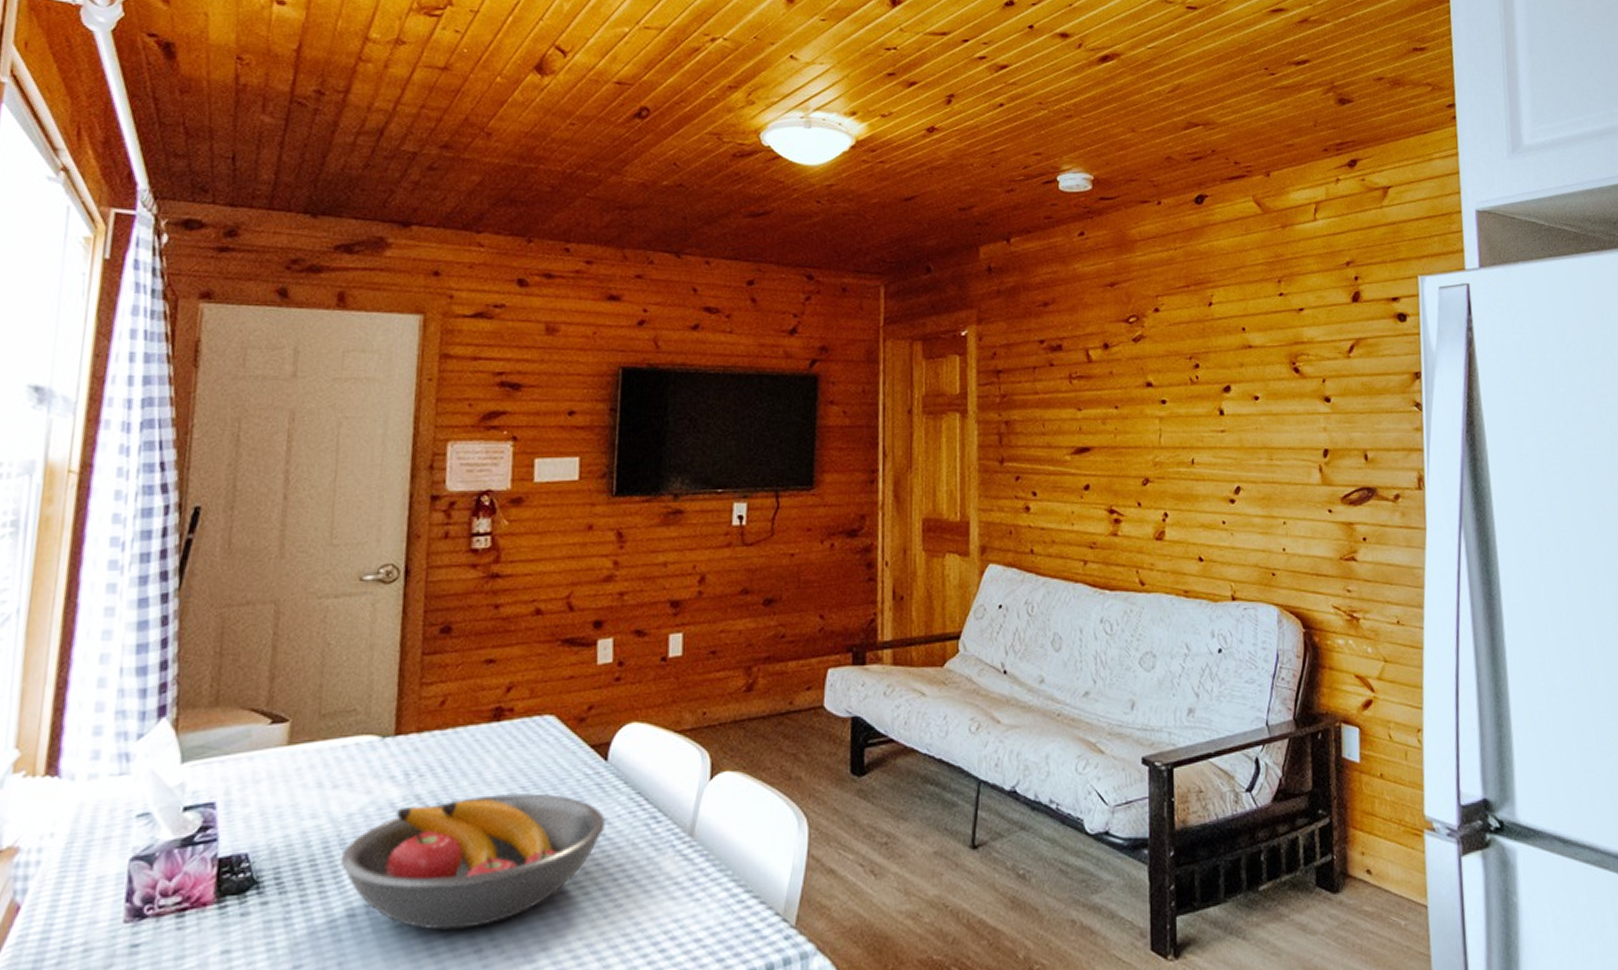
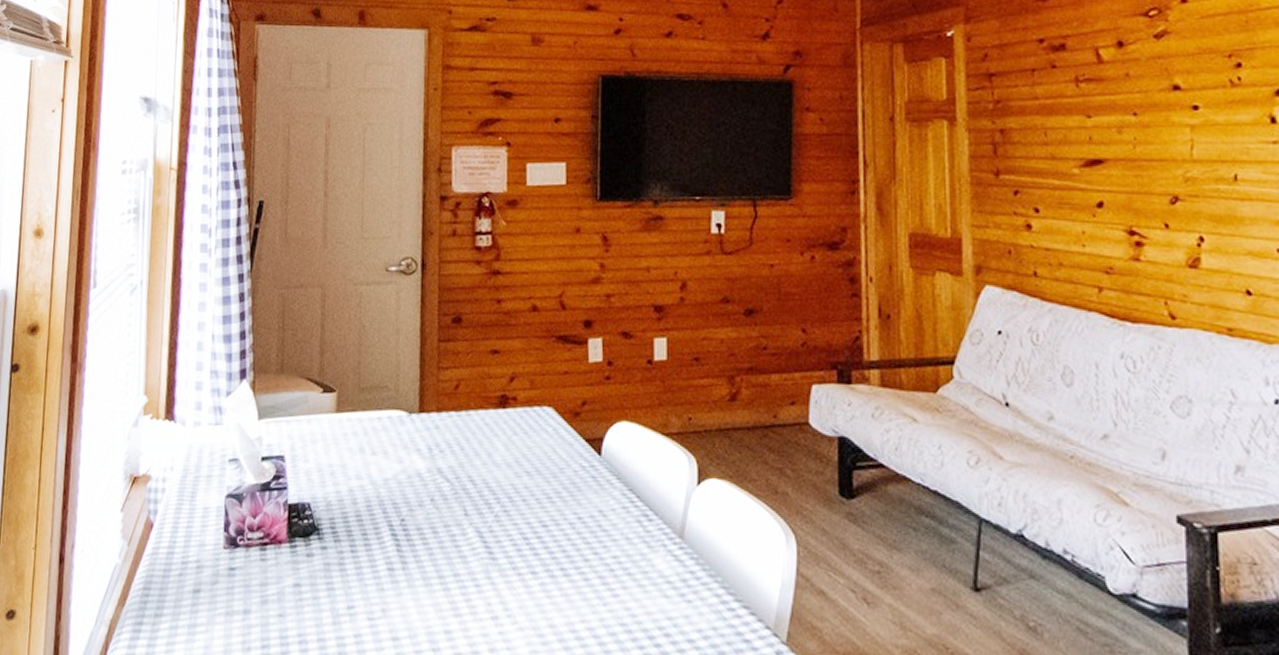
fruit bowl: present [340,793,606,930] -> none [380,476,601,596]

